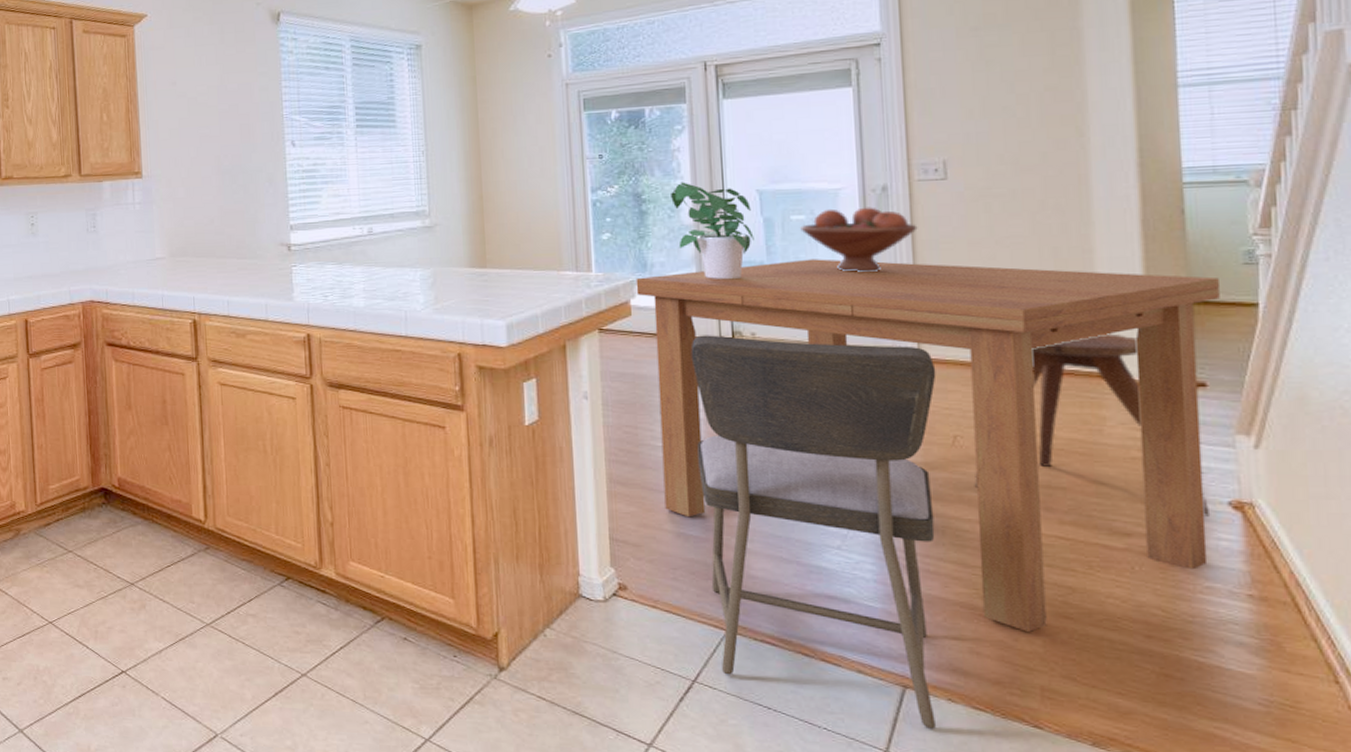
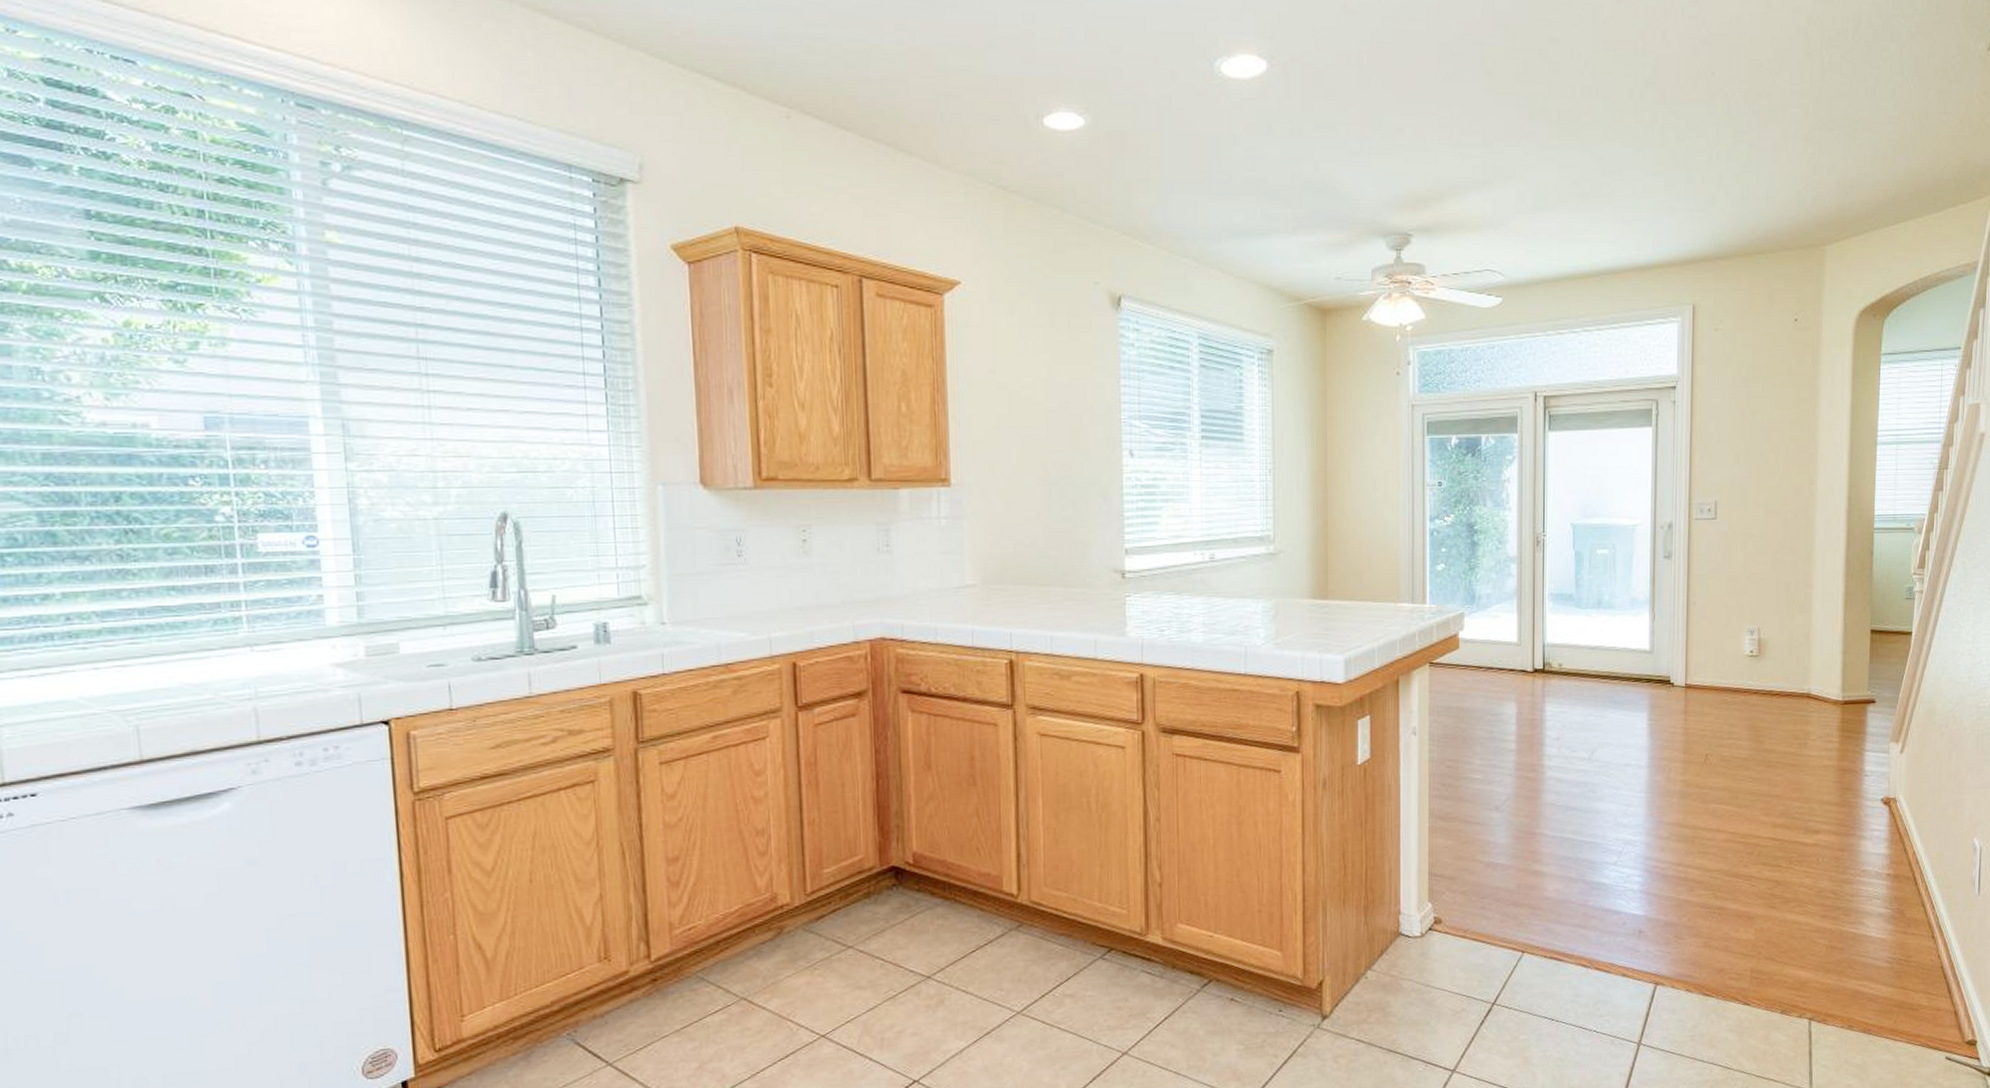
dining table: present [636,259,1220,632] -> none [1465,592,1890,923]
potted plant: present [671,182,754,280] -> none [1500,513,1566,613]
dining chair: present [691,335,937,729] -> none [1508,666,1697,1018]
fruit bowl: present [800,207,918,272] -> none [1604,543,1693,605]
stool: present [974,333,1211,517] -> none [1717,659,1870,812]

